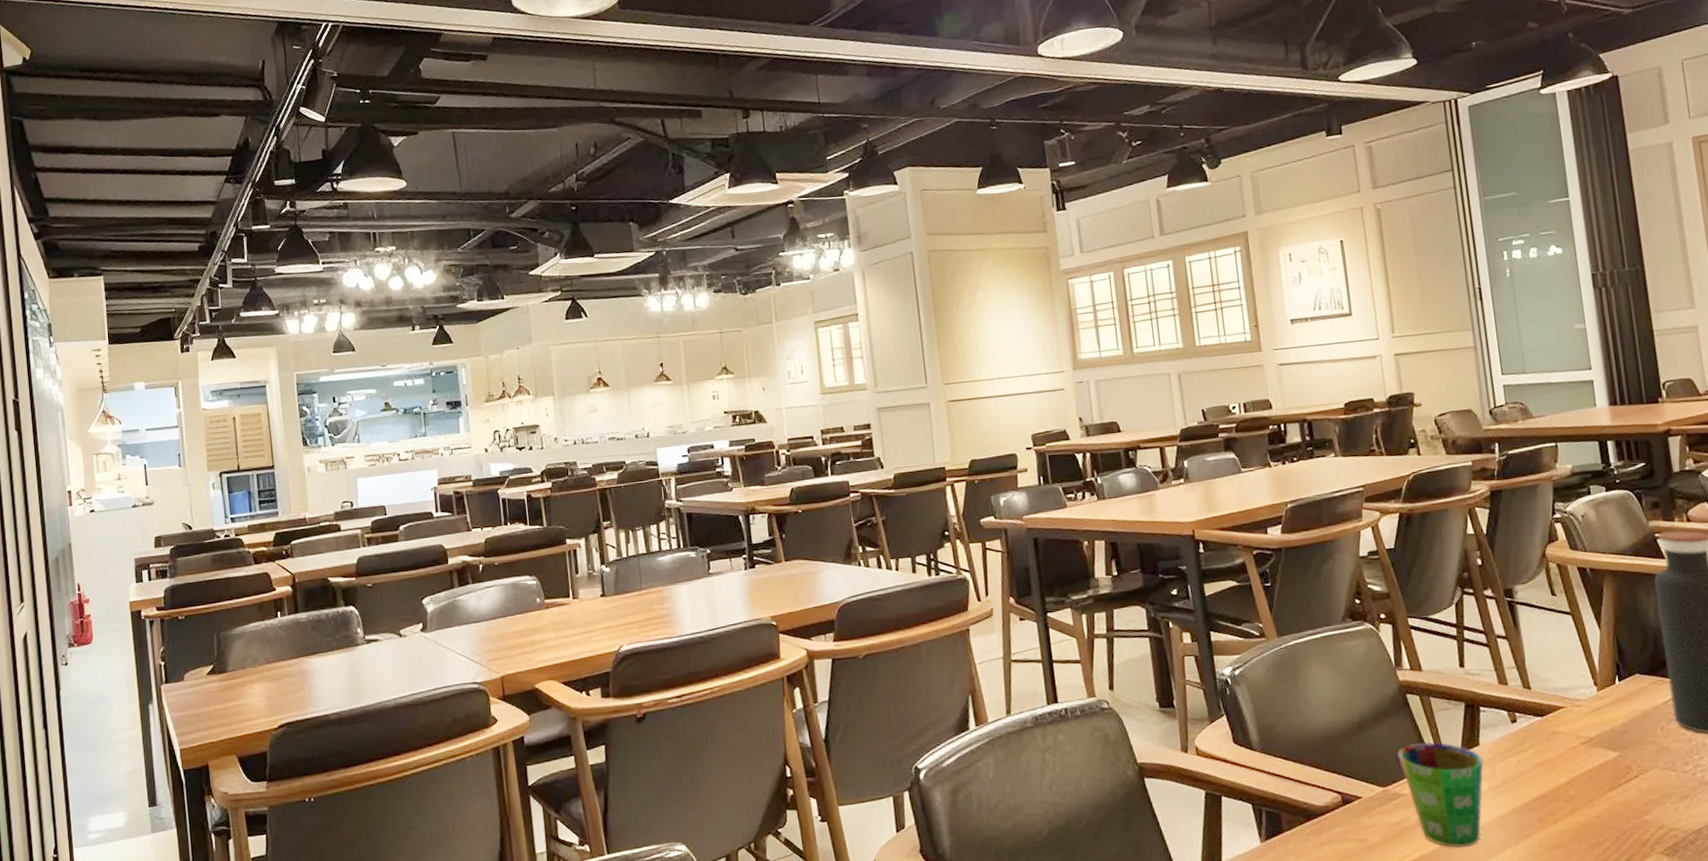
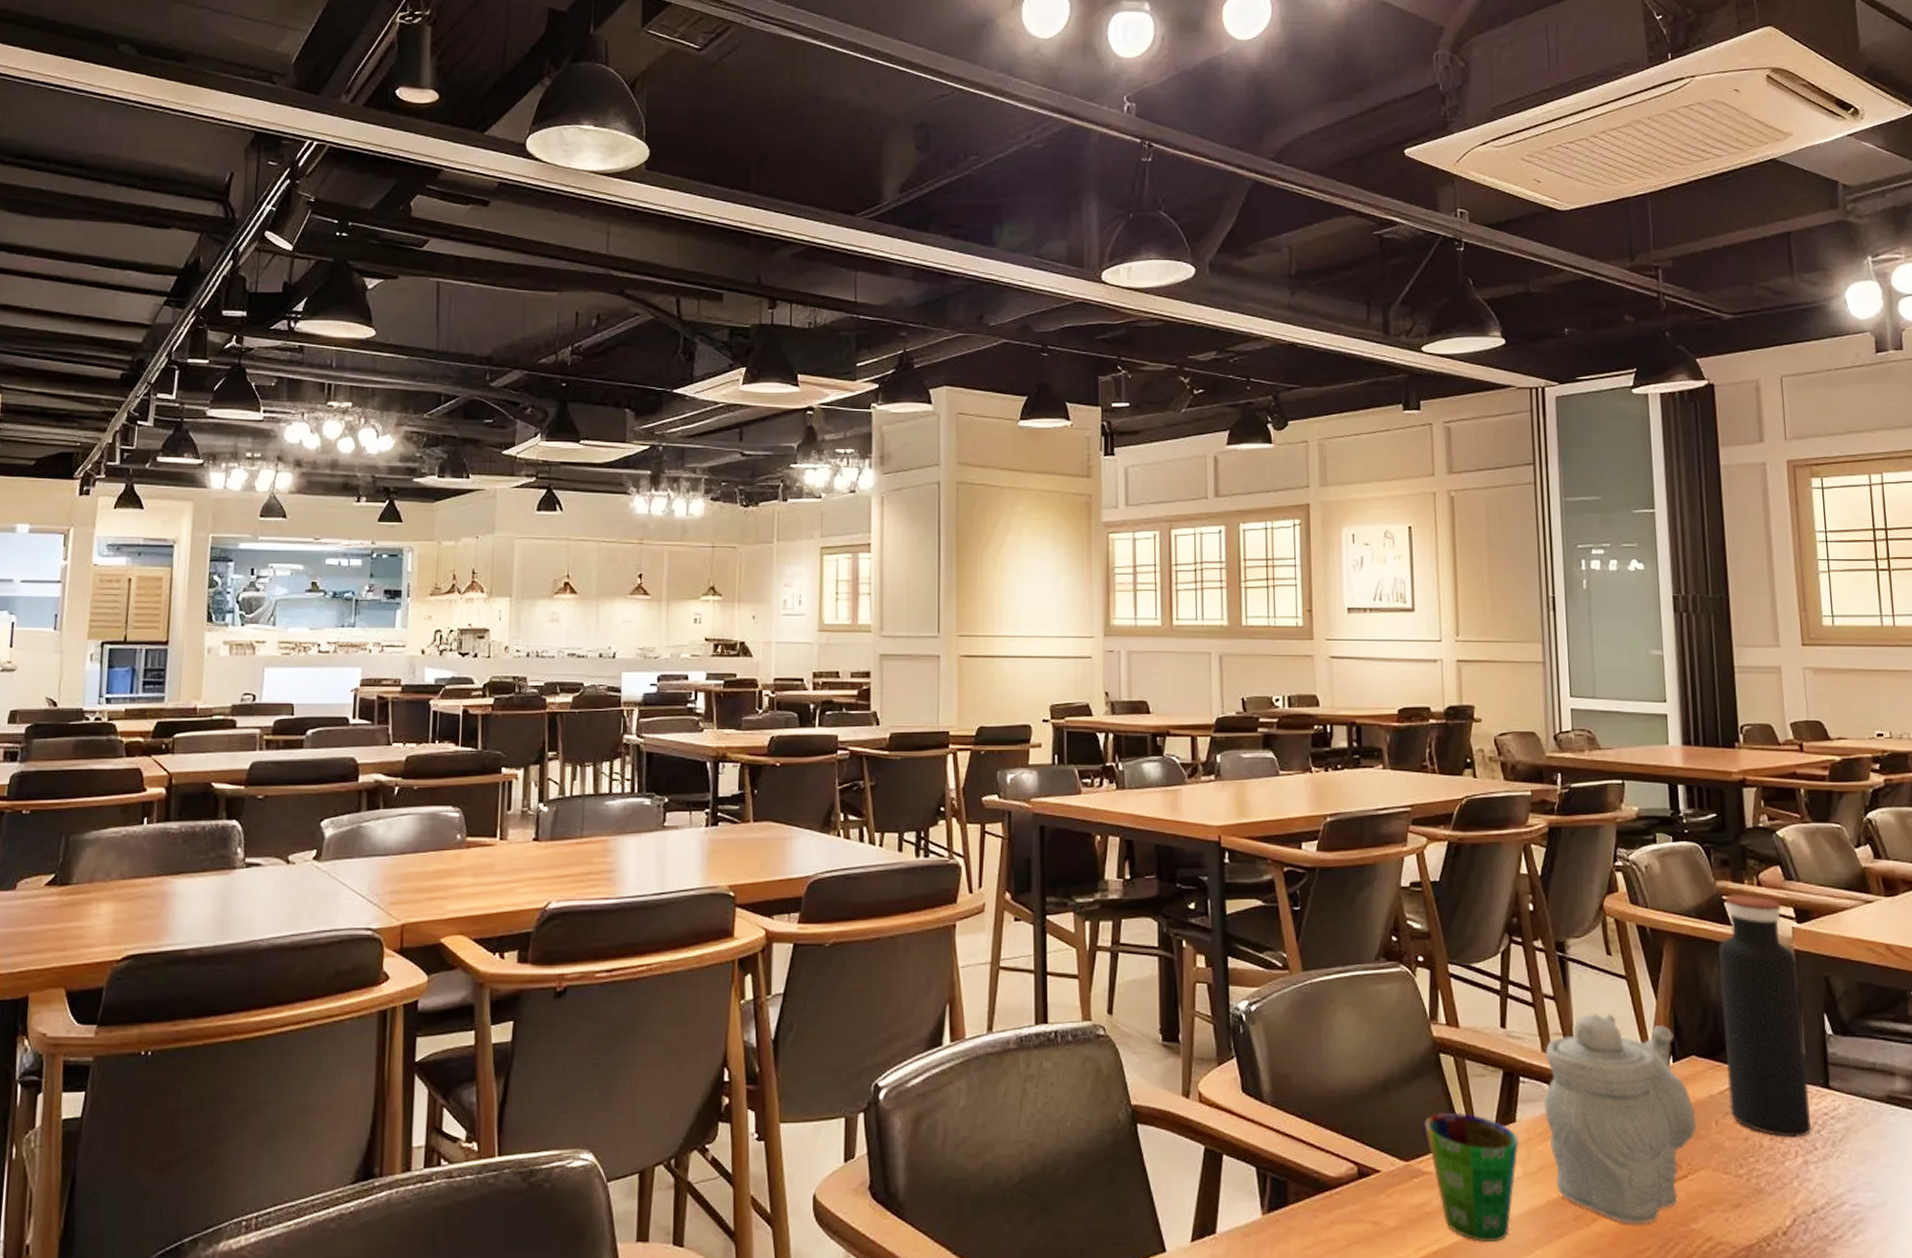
teapot: none [1501,646,1644,821] -> present [1544,1014,1697,1224]

